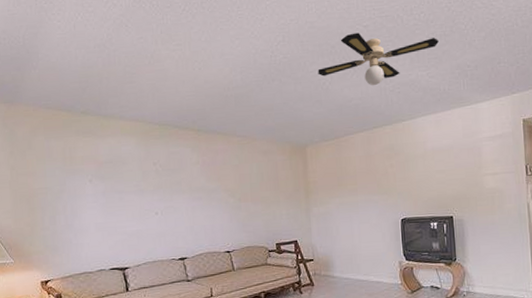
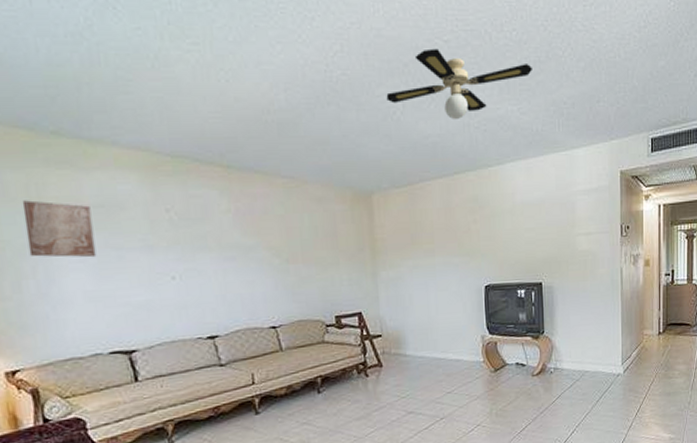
wall art: none [60,159,105,199] -> present [22,200,97,258]

